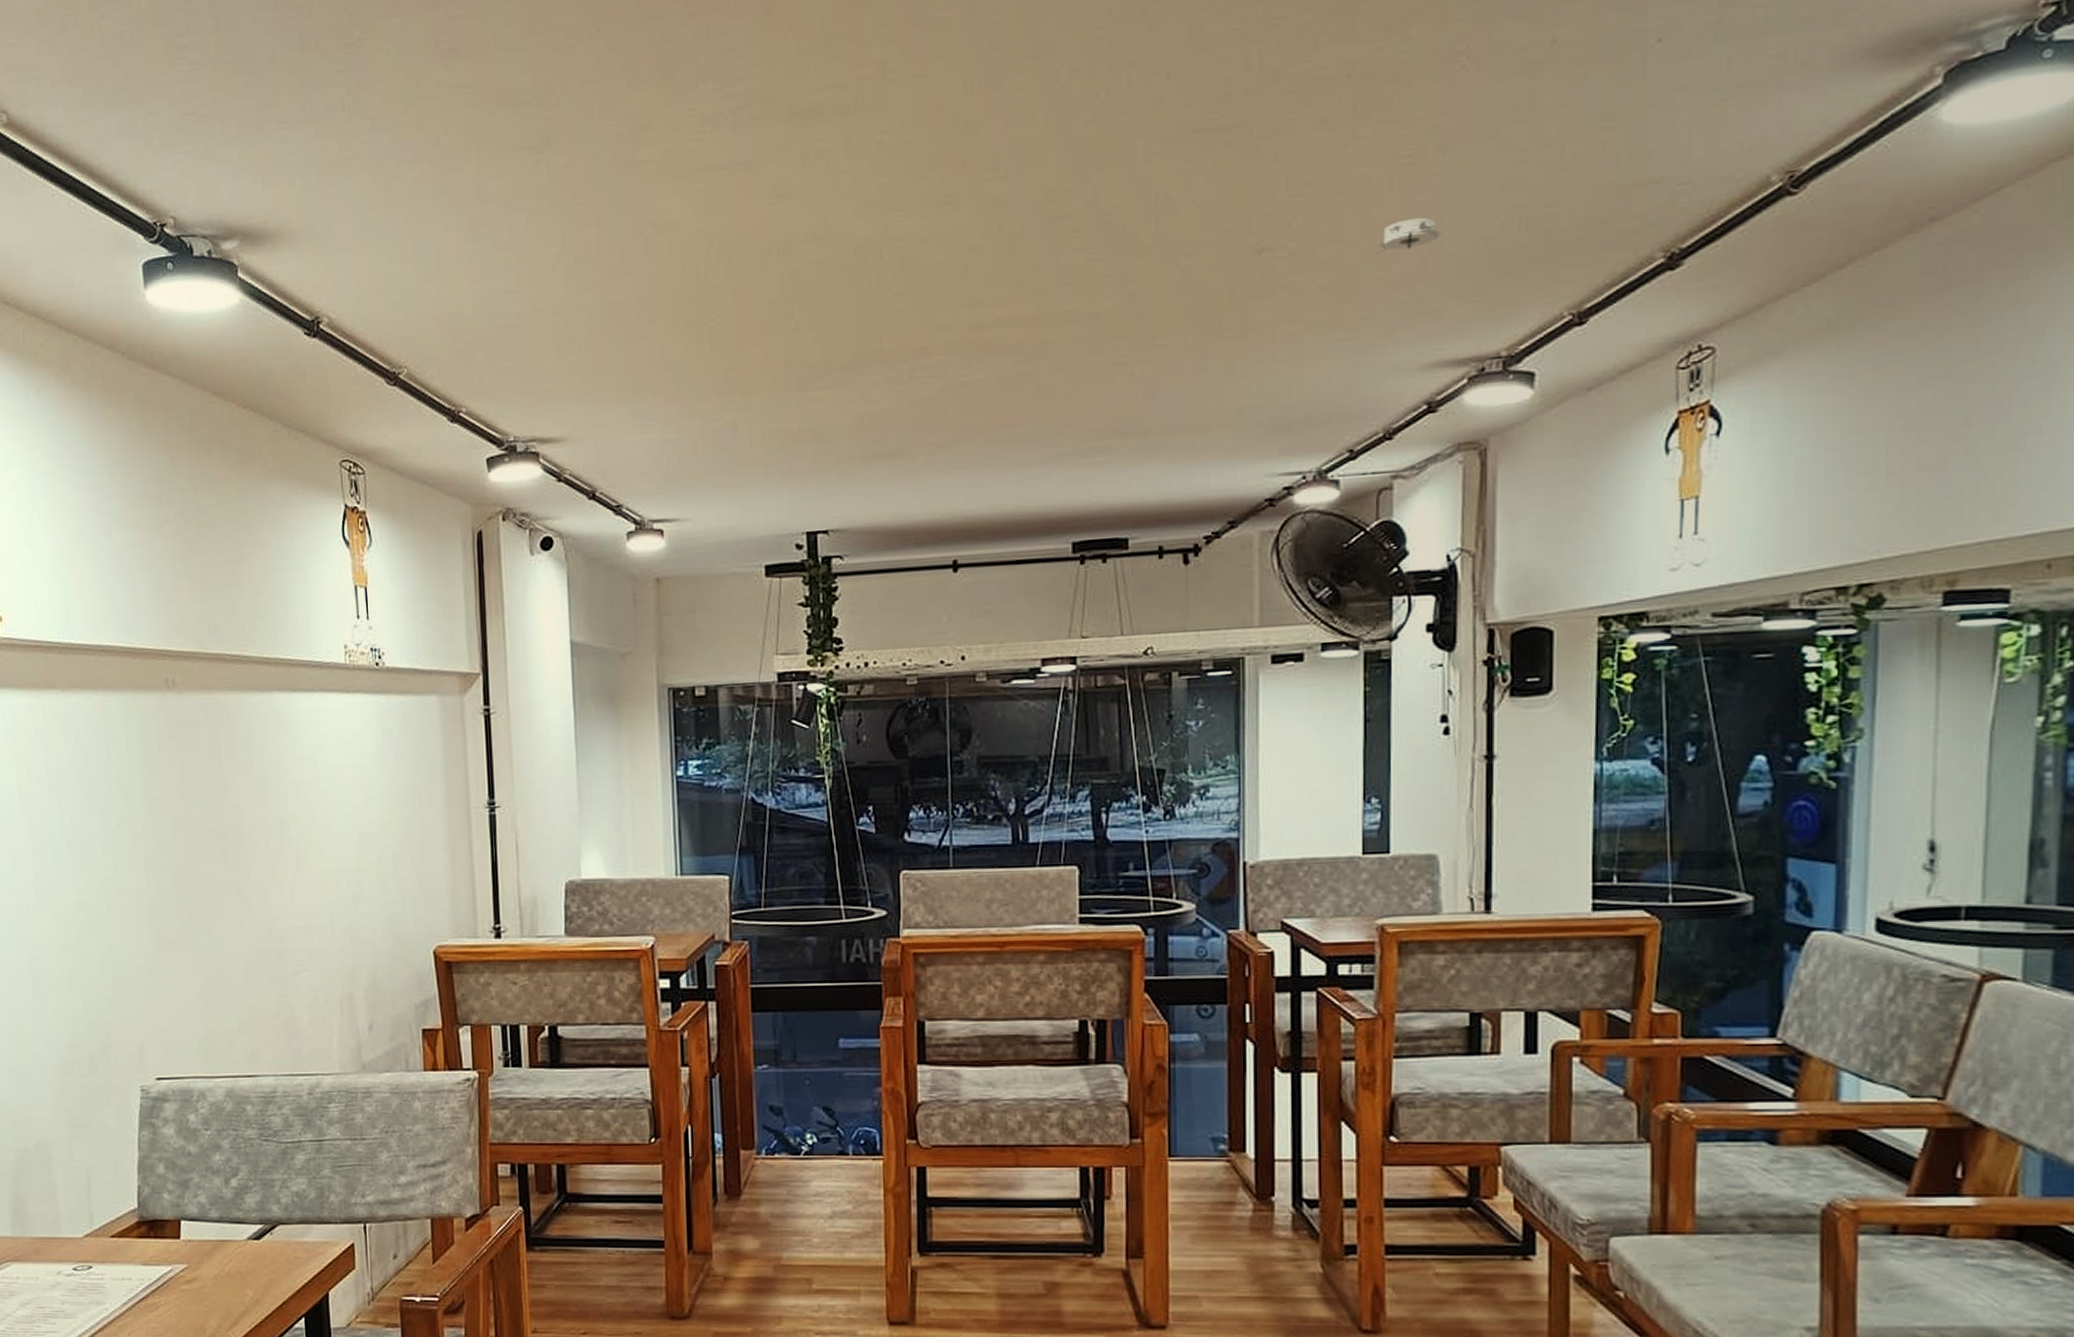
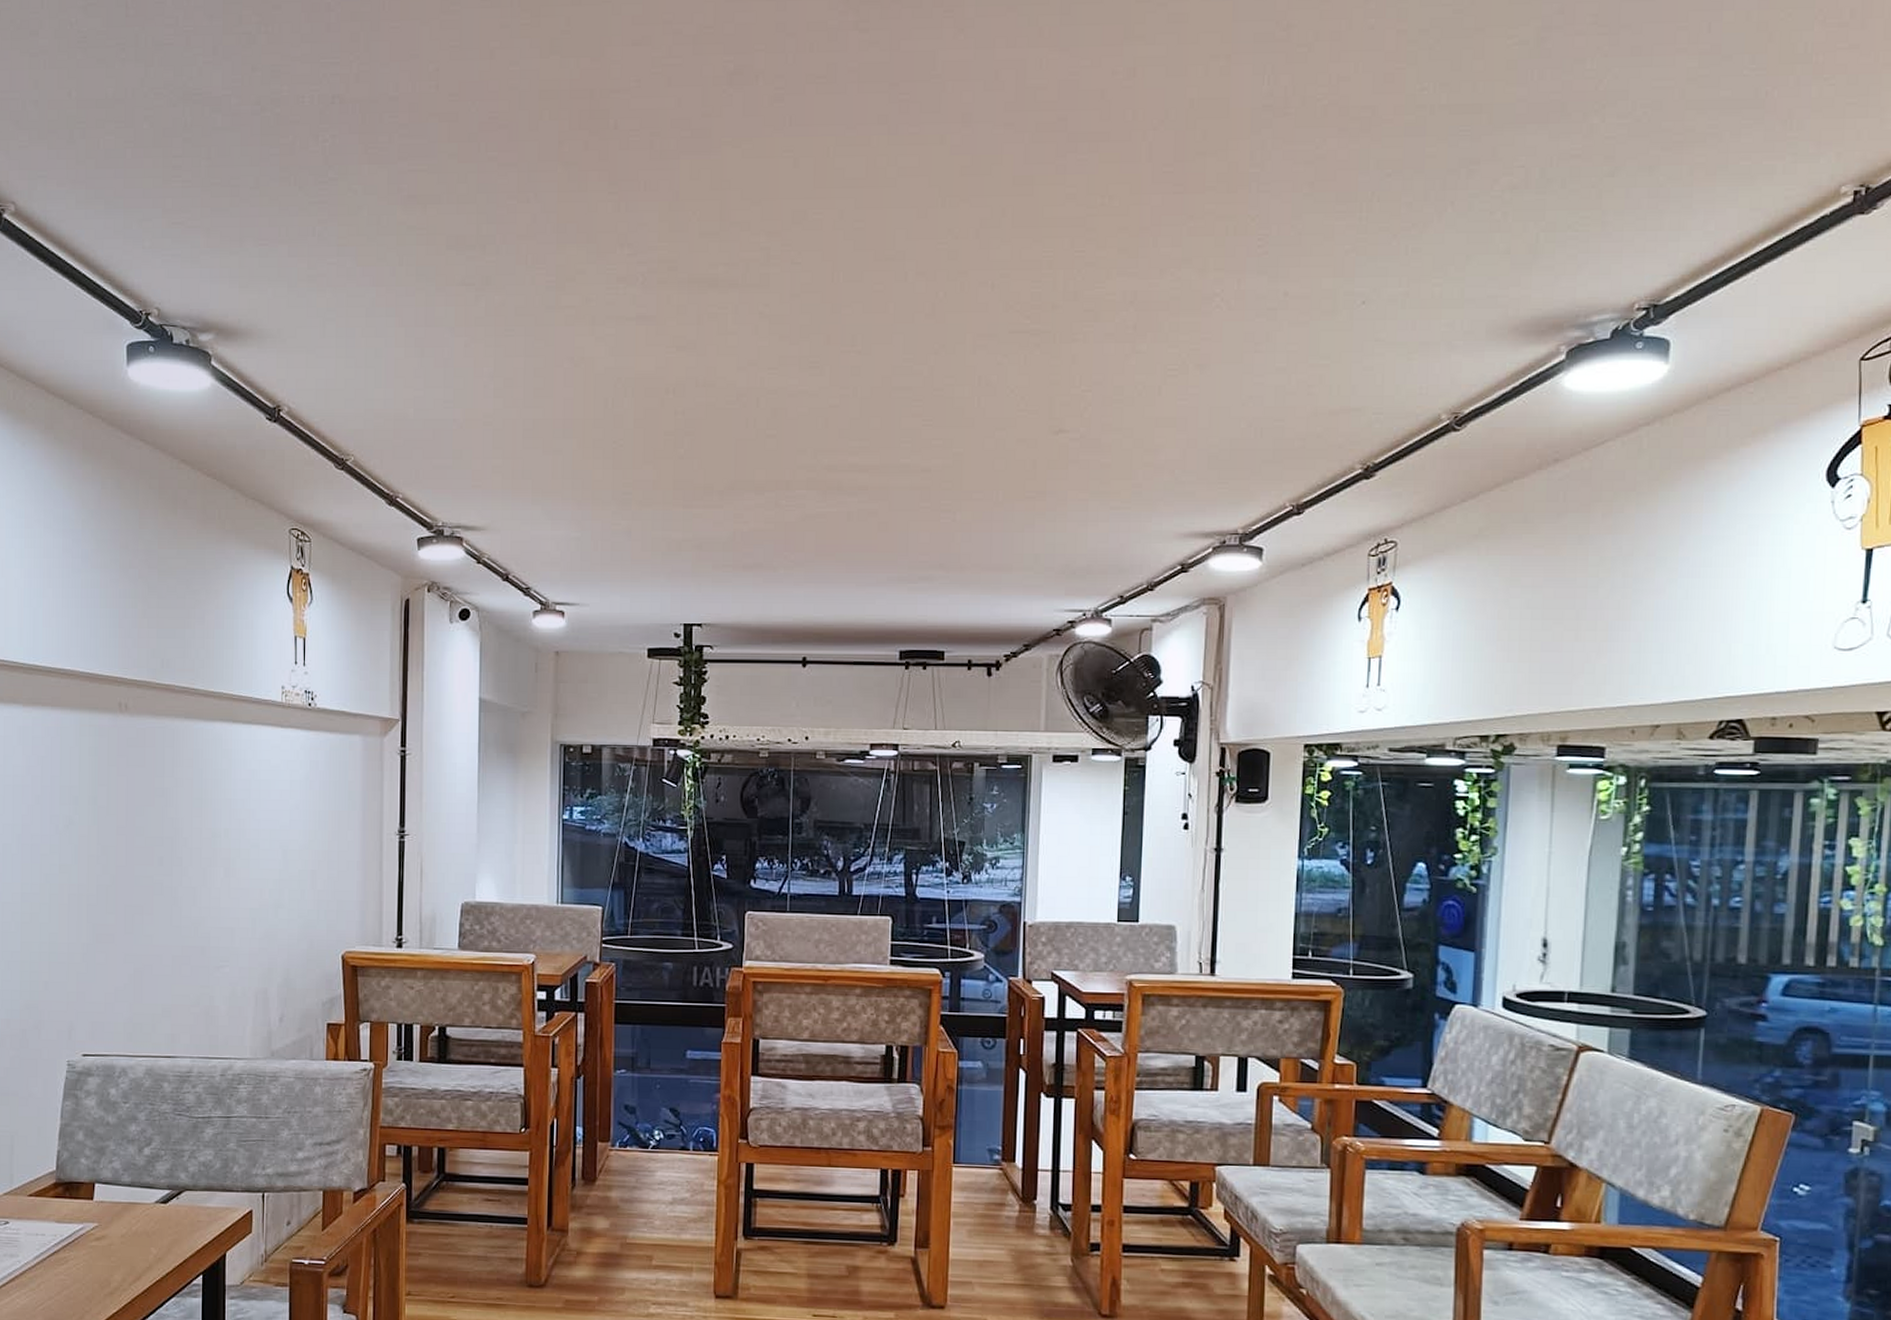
smoke detector: present [1376,217,1441,254] -> none [1146,418,1196,443]

